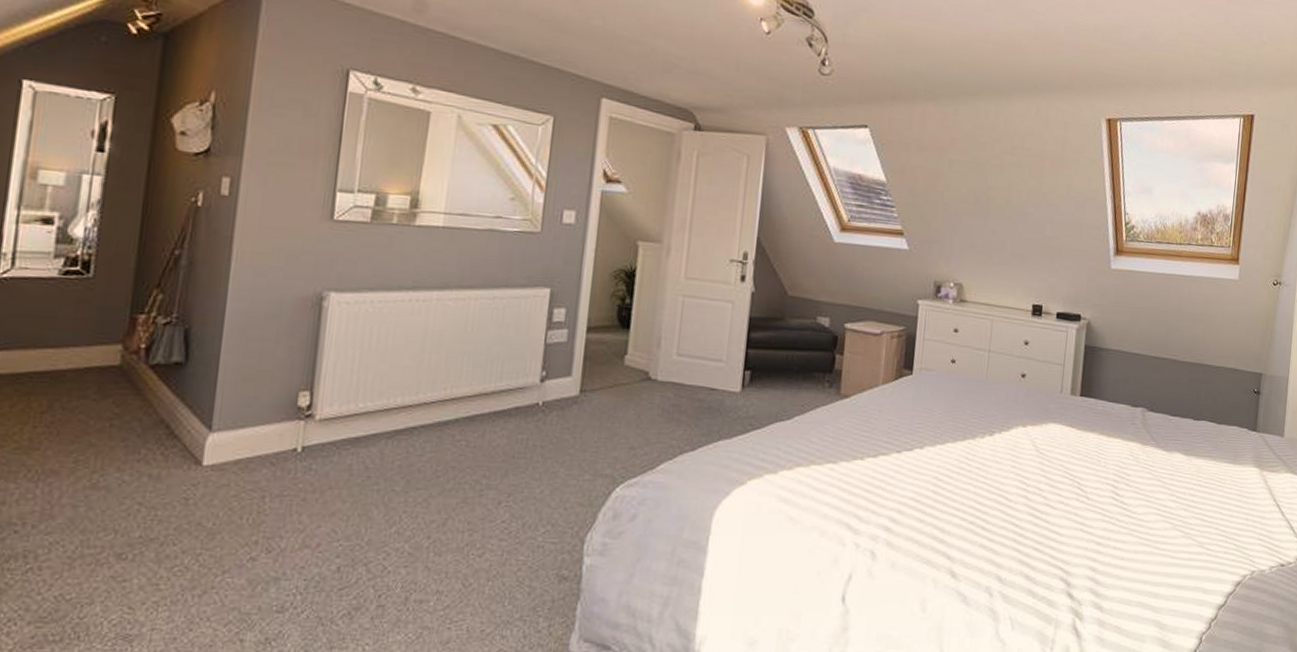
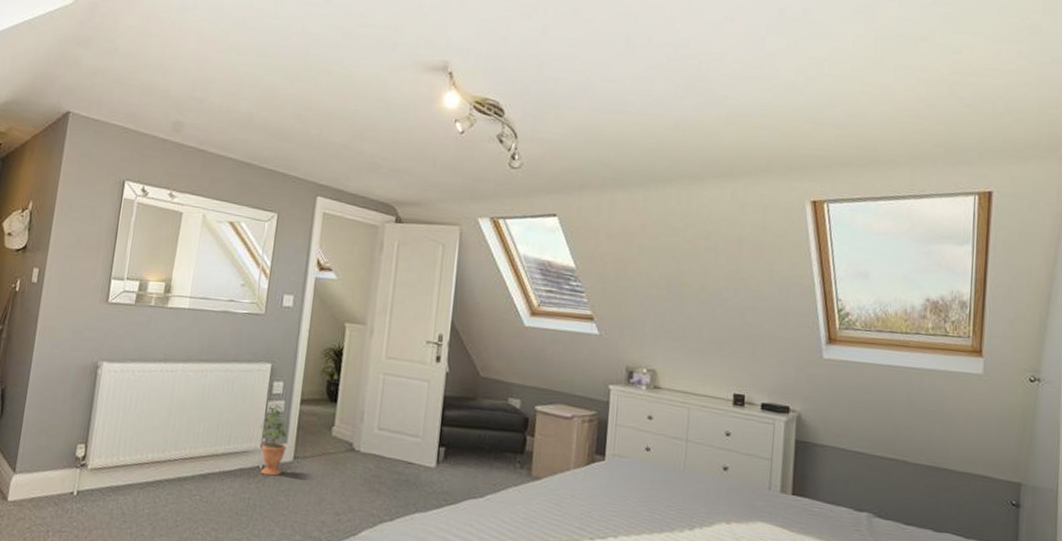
potted plant: none [539,334,572,413] -> present [260,404,288,476]

